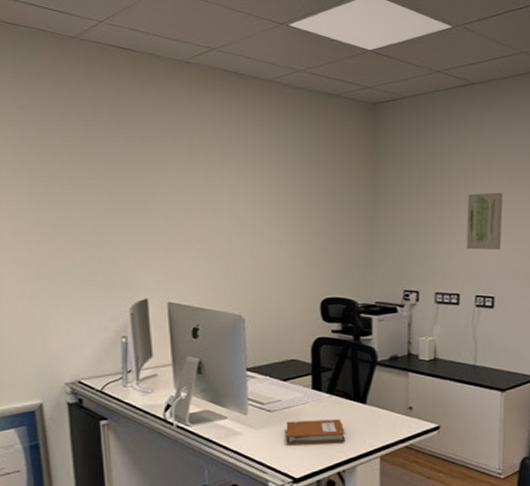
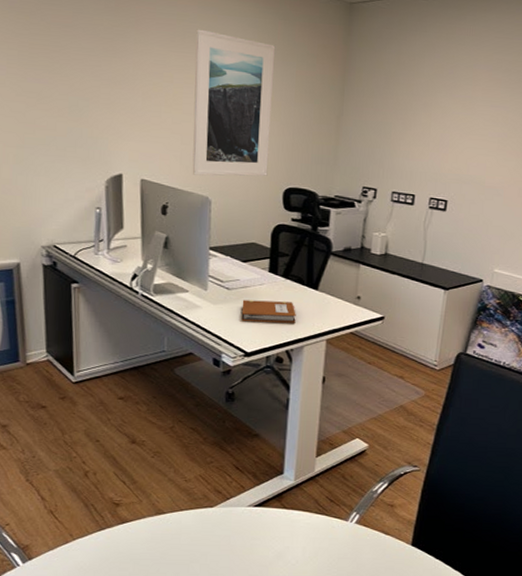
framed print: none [216,142,302,293] -> present [192,29,275,177]
wall art: present [466,192,503,250] -> none [426,99,466,155]

